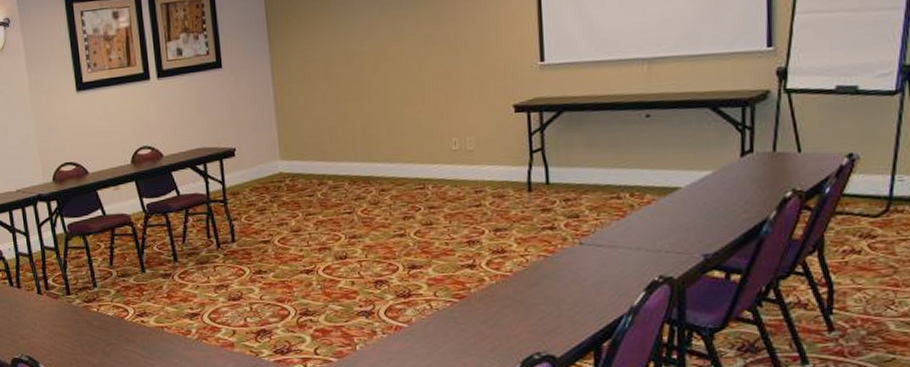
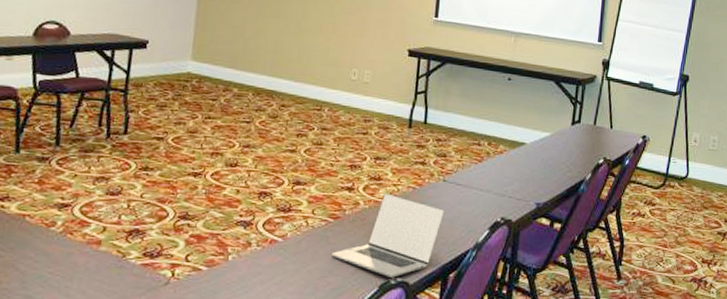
laptop: none [462,265,587,353] -> present [331,193,445,278]

